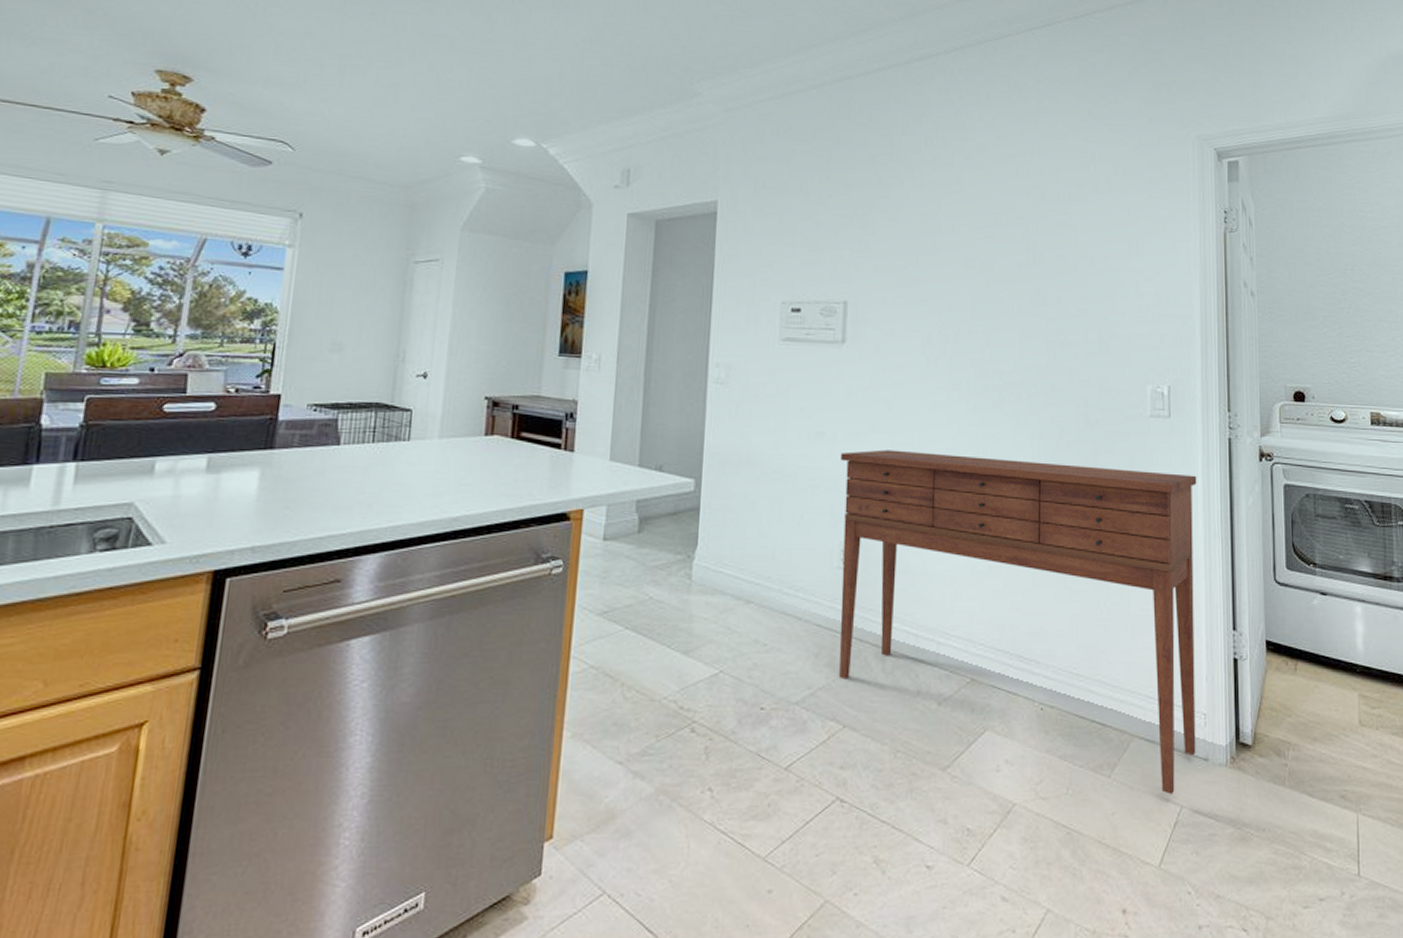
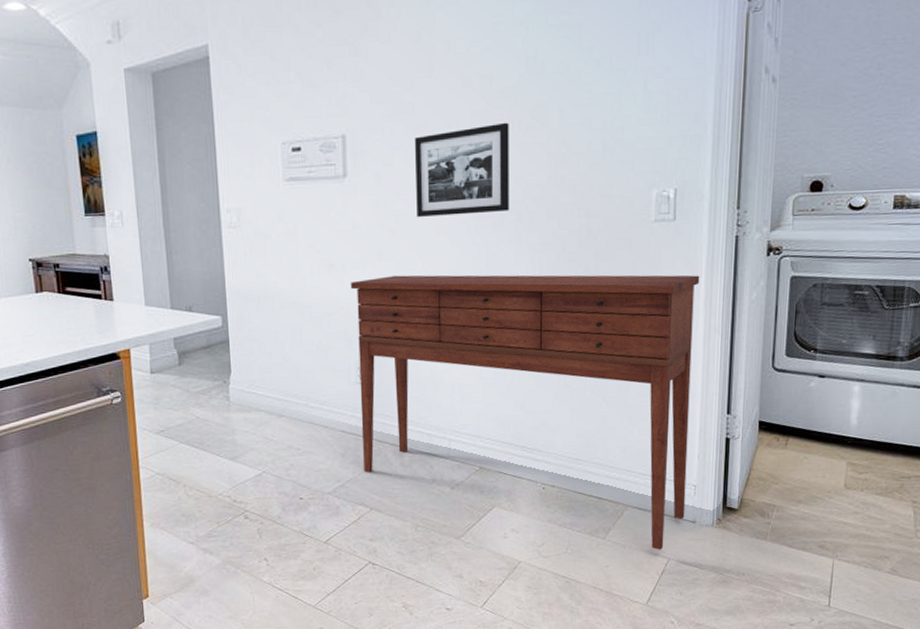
picture frame: none [915,305,1009,393] -> present [414,122,509,217]

